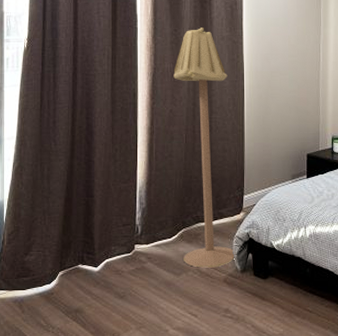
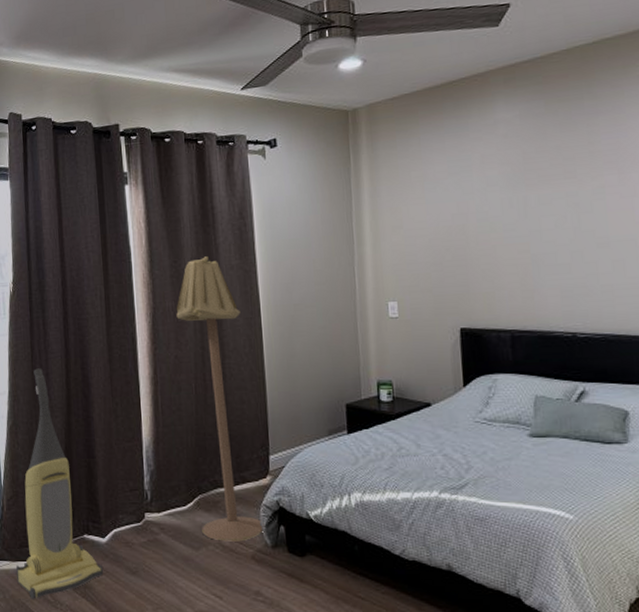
vacuum cleaner: none [13,117,94,324] -> present [16,368,103,599]

